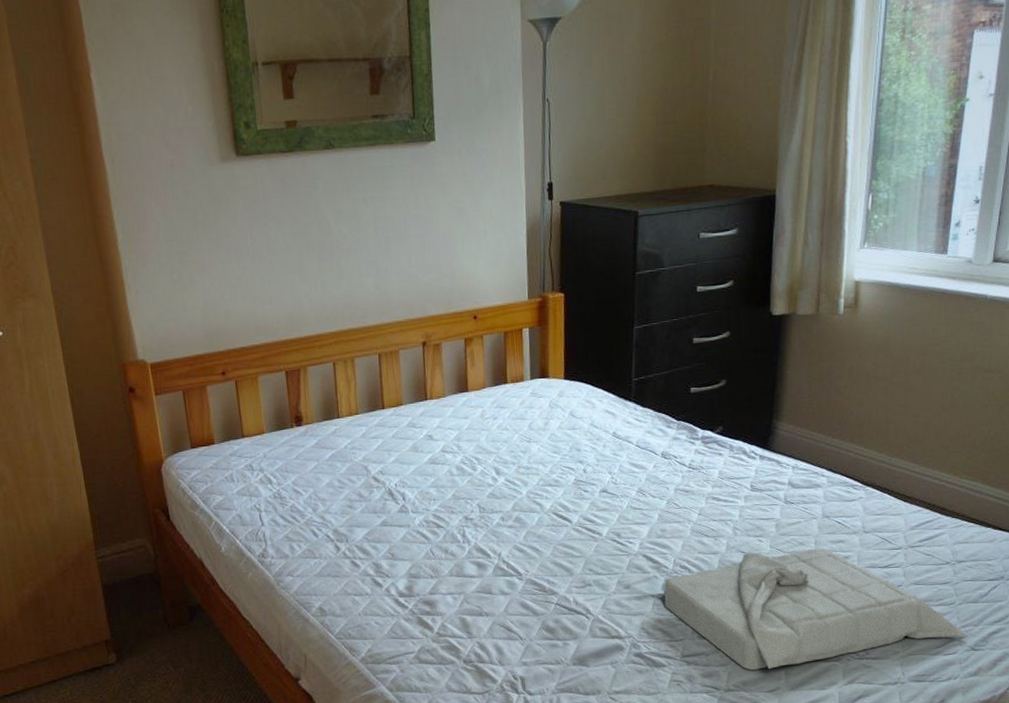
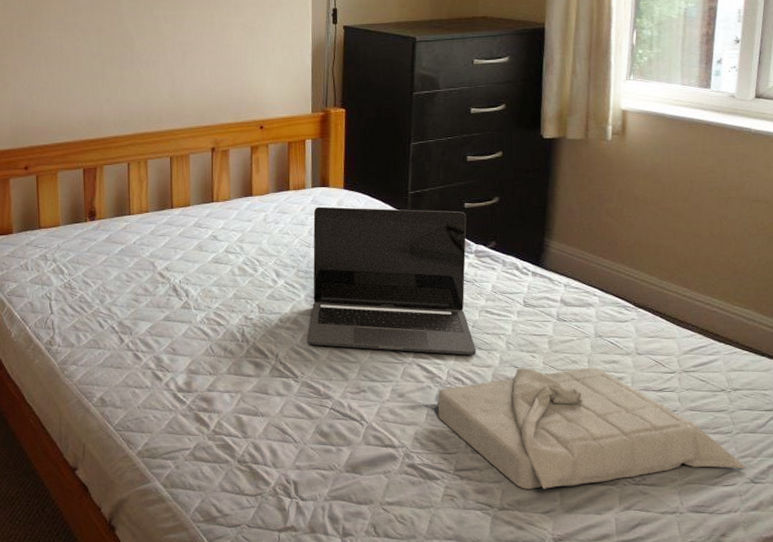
laptop: none [531,396,703,544] -> present [308,206,477,355]

